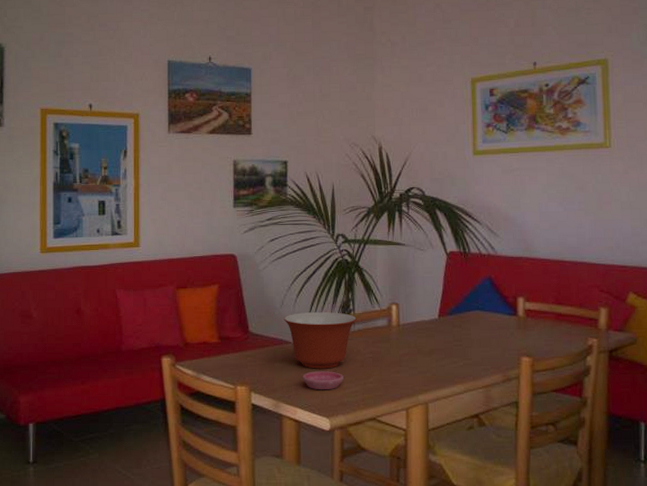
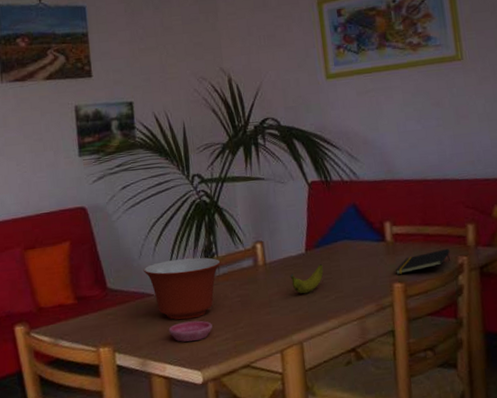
banana: none [421,331,454,358] -> present [290,264,324,294]
notepad: none [525,329,581,349] -> present [396,248,450,274]

